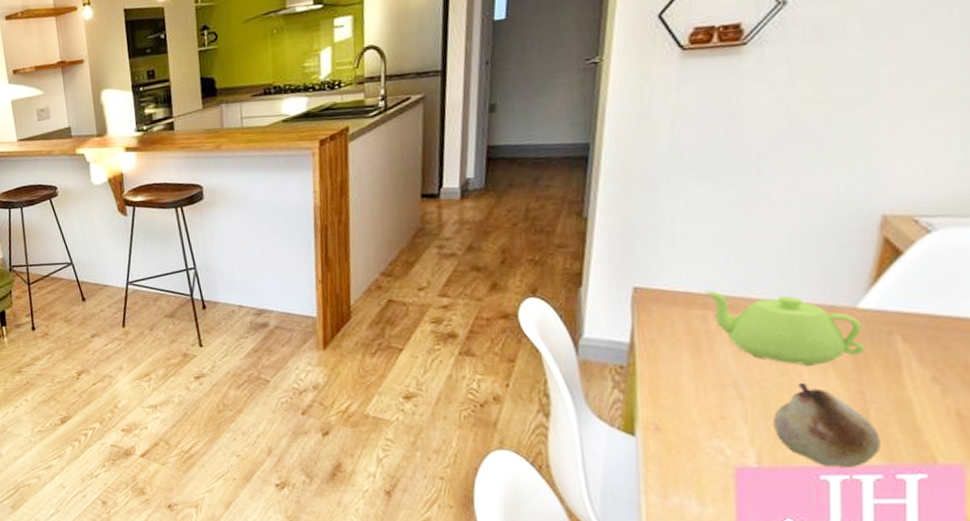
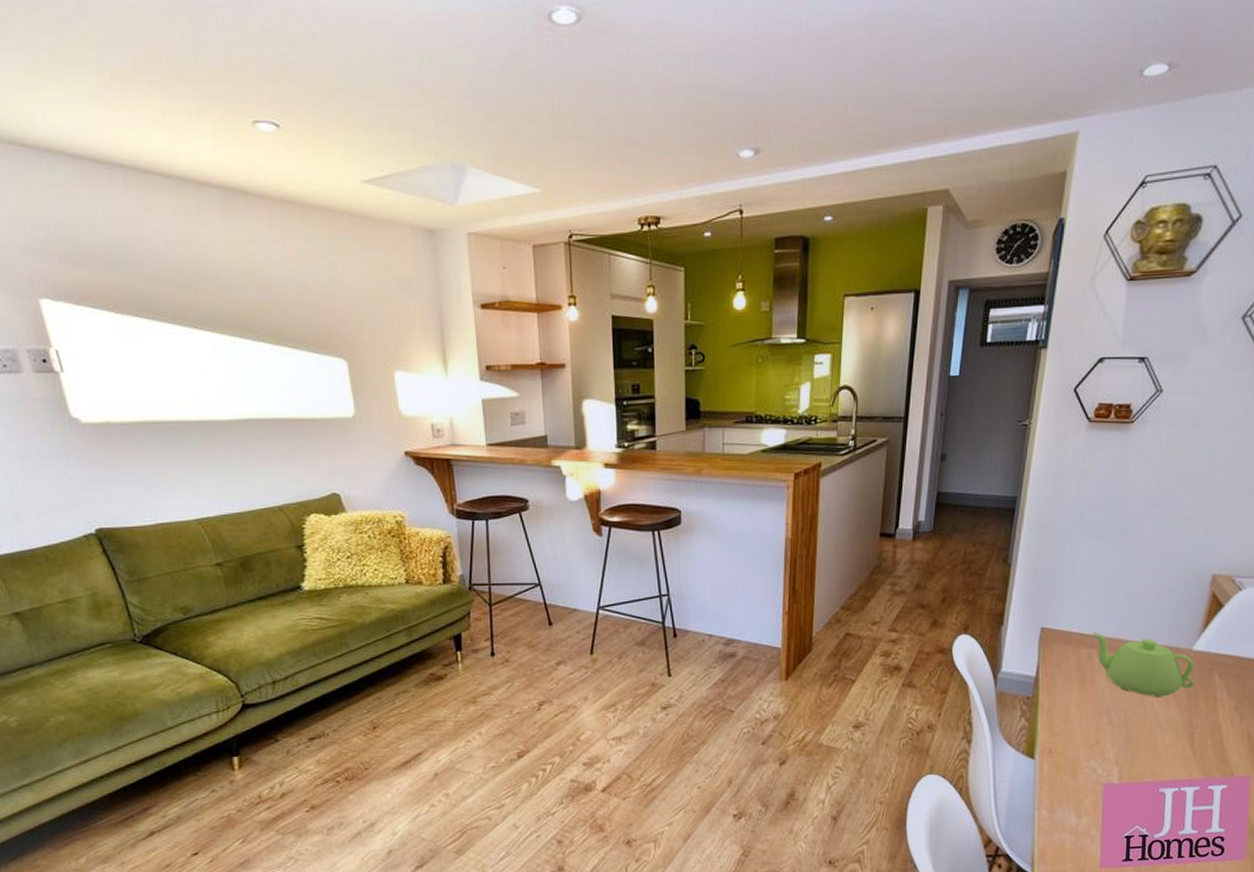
fruit: present [773,382,881,467] -> none [1131,711,1200,782]

